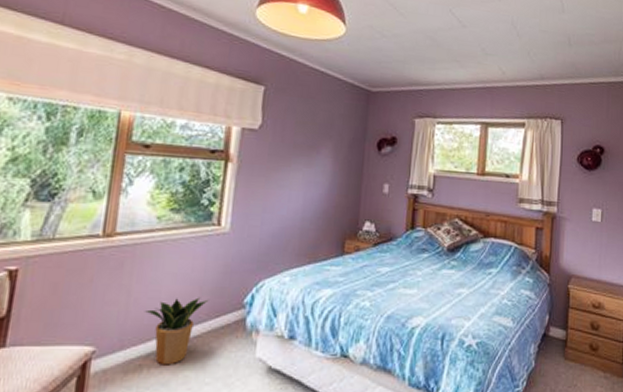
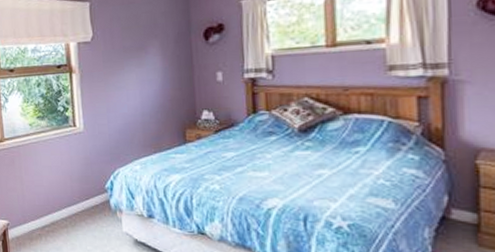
potted plant: present [144,297,209,365] -> none [34,184,79,236]

